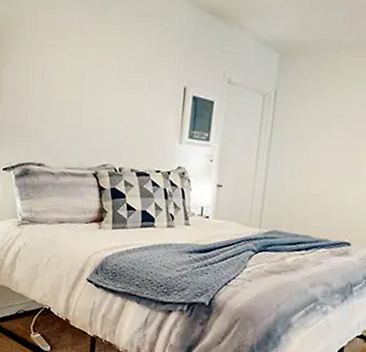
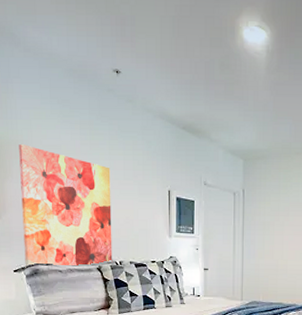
wall art: none [15,24,120,169] -> present [19,143,113,268]

